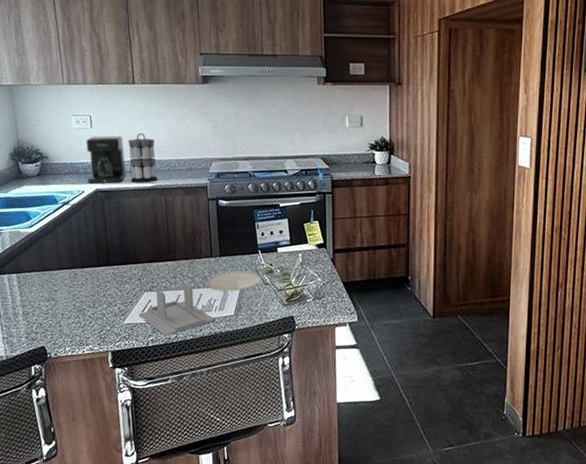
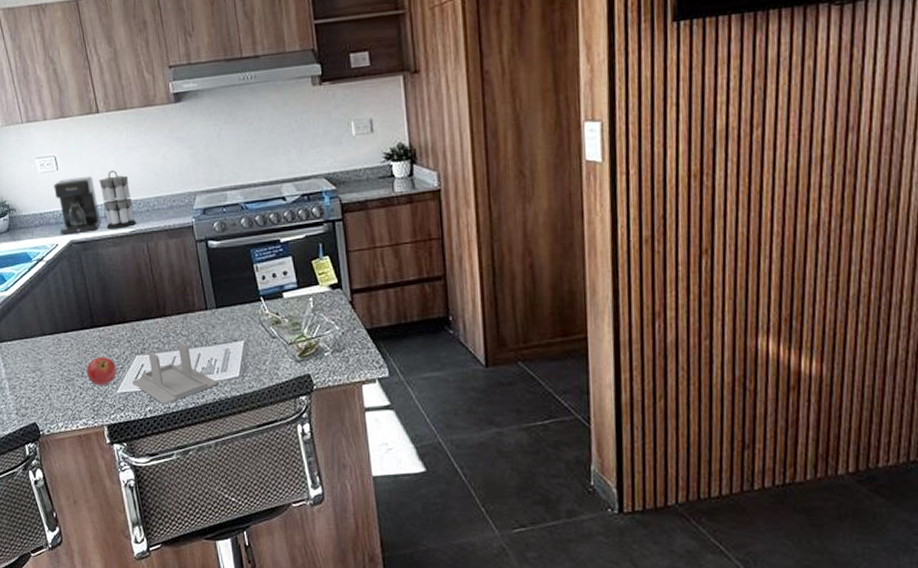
fruit: none [98,291,126,316] -> present [87,357,117,385]
plate: present [207,271,261,291] -> none [204,324,267,349]

